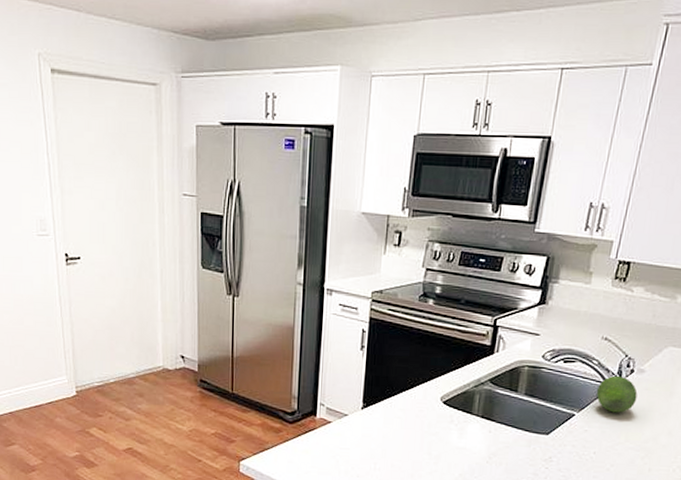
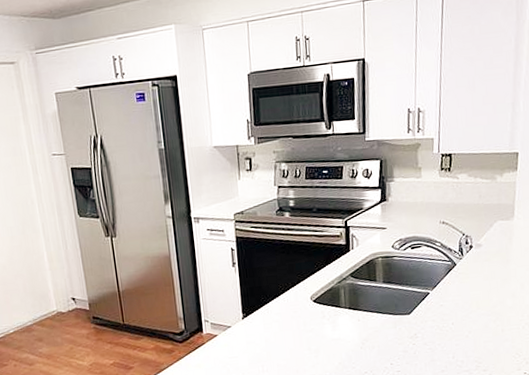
fruit: present [596,375,637,413] -> none [444,252,480,286]

